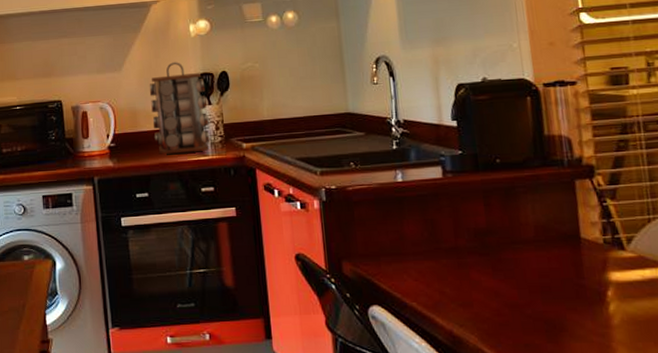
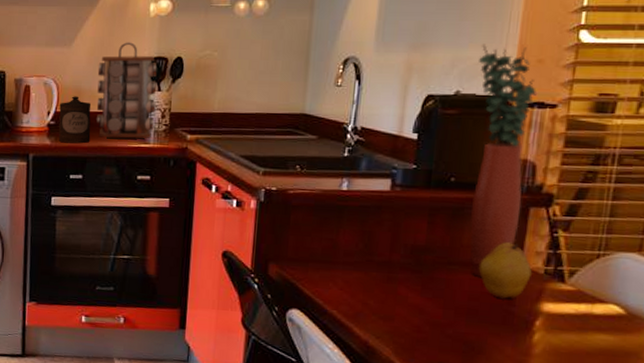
canister: none [117,117,151,164] -> present [58,96,92,144]
vase: none [496,32,570,254] -> present [469,44,538,278]
fruit: none [542,216,593,272] -> present [479,242,532,299]

